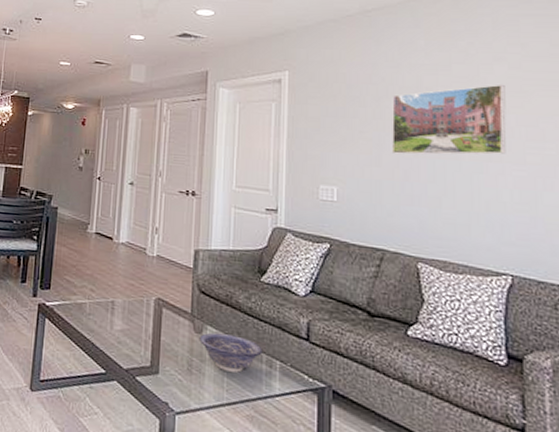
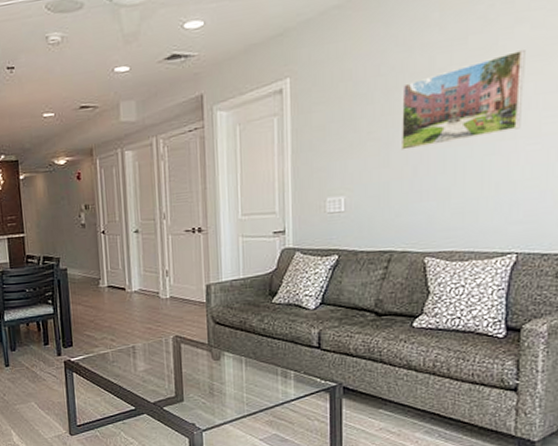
decorative bowl: present [199,332,263,373] -> none [218,356,278,388]

